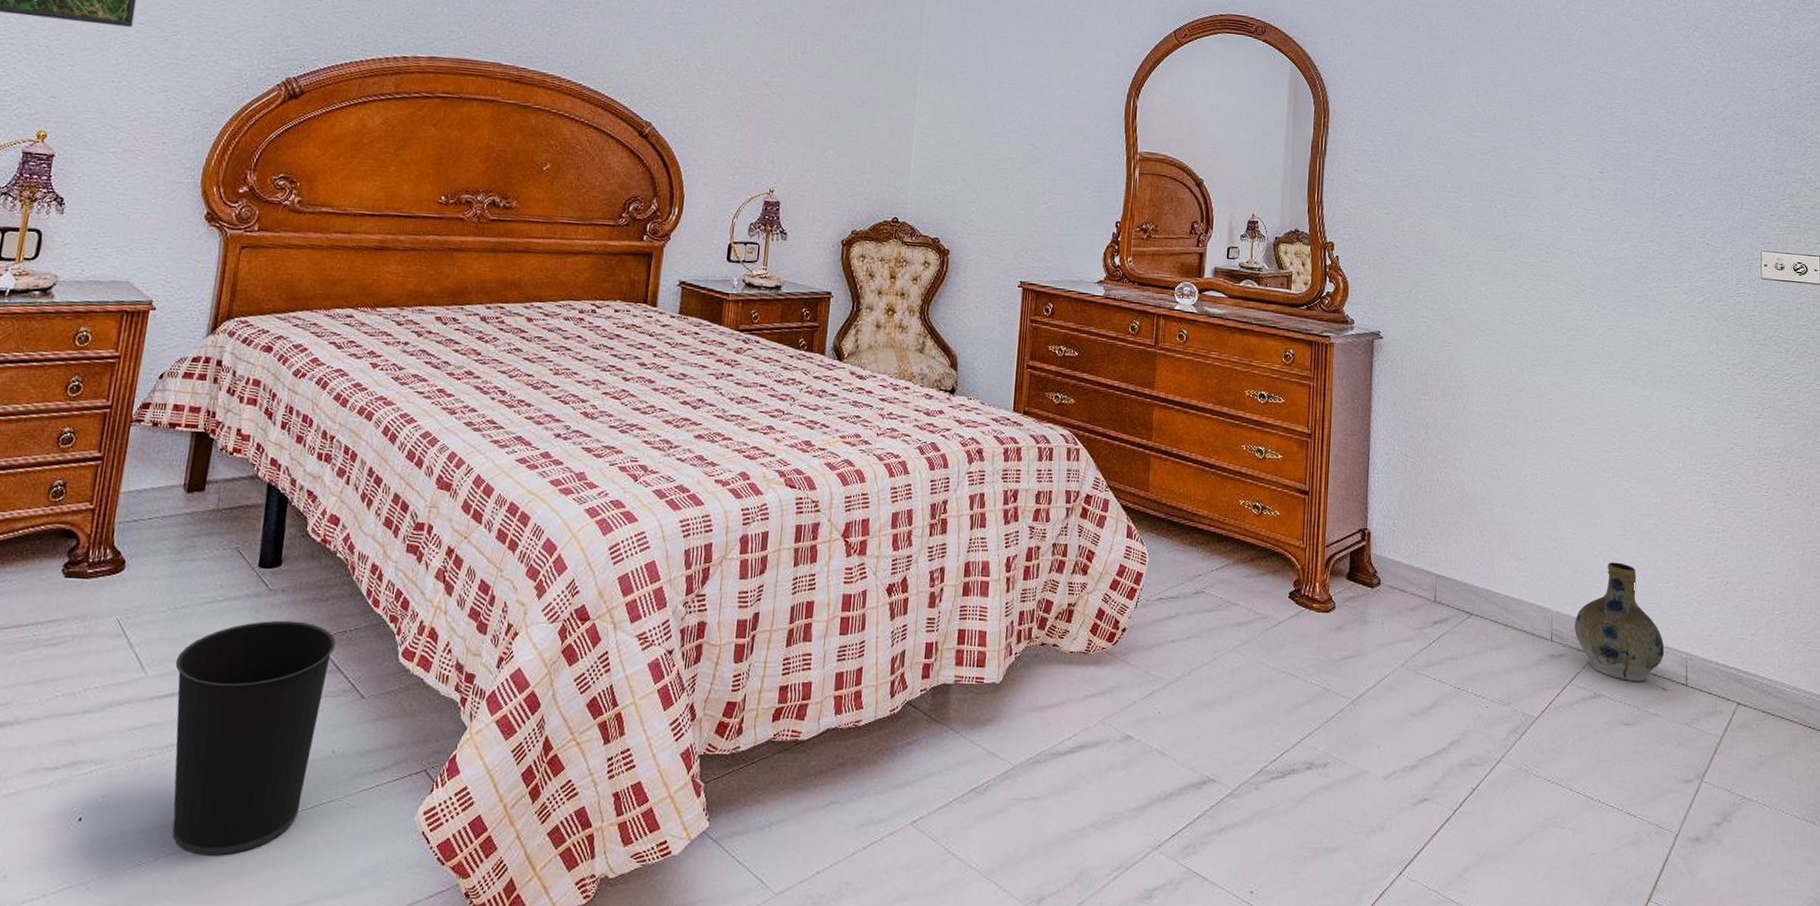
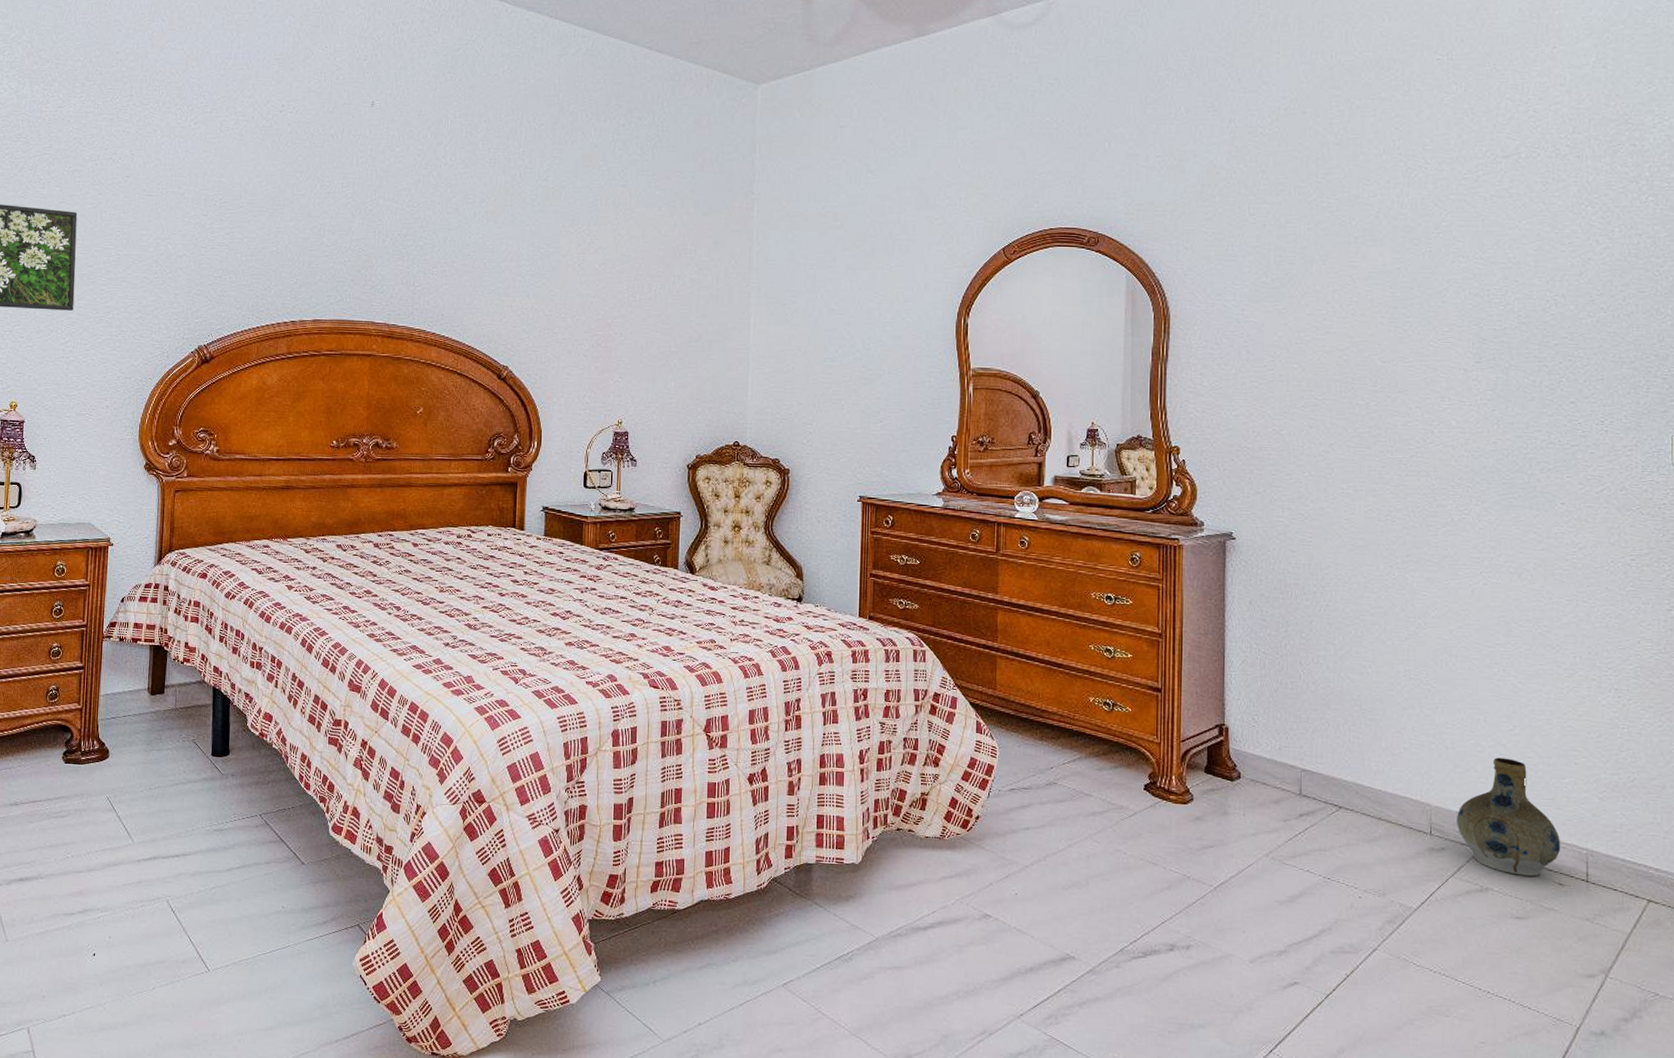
wastebasket: present [172,620,336,856] -> none [154,799,278,988]

